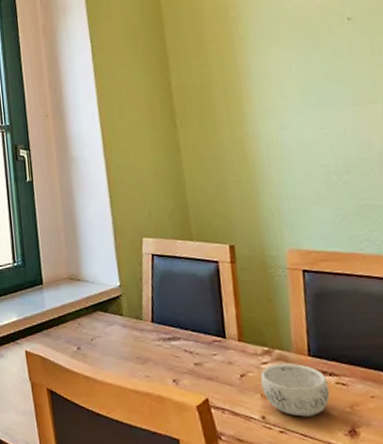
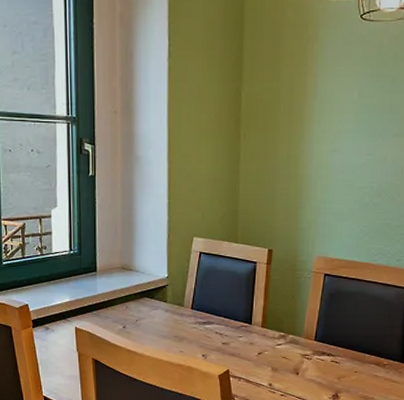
decorative bowl: present [260,364,330,417] -> none [273,346,325,385]

